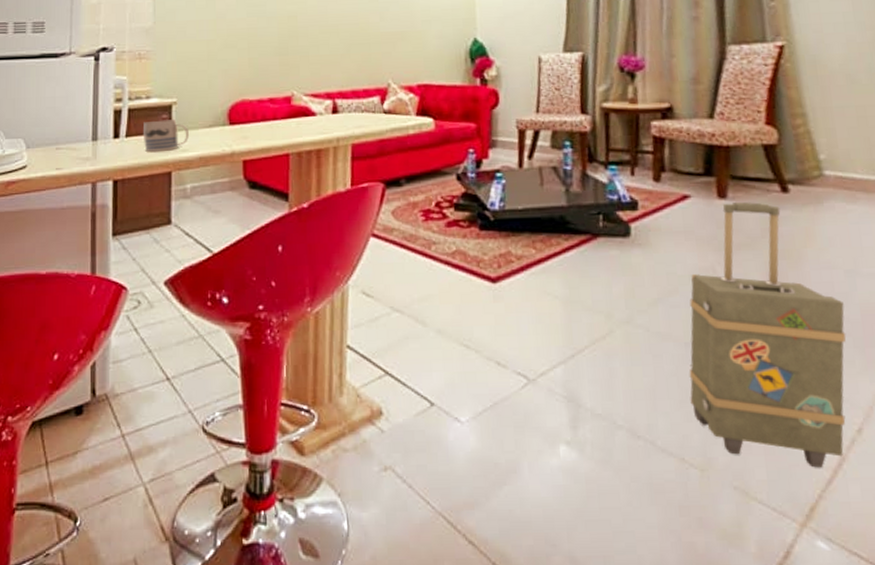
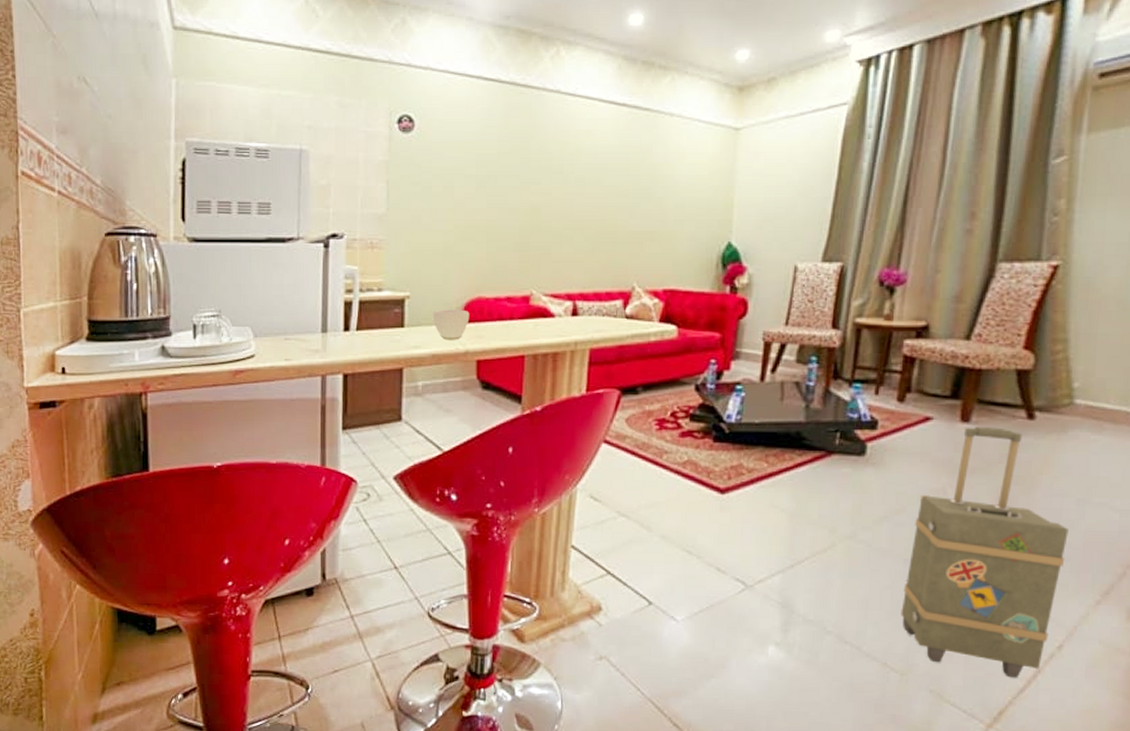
mug: present [144,119,190,153] -> none [375,314,423,348]
cup: none [198,112,235,143] -> present [432,309,470,340]

